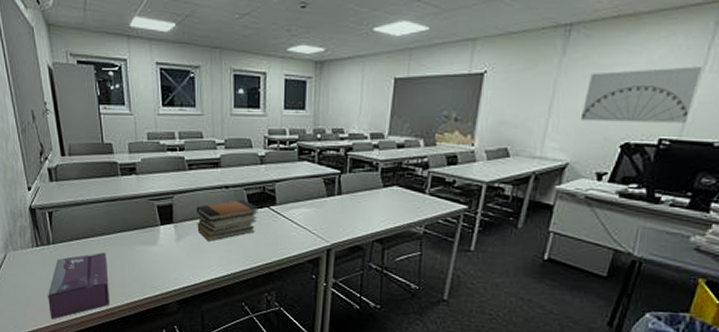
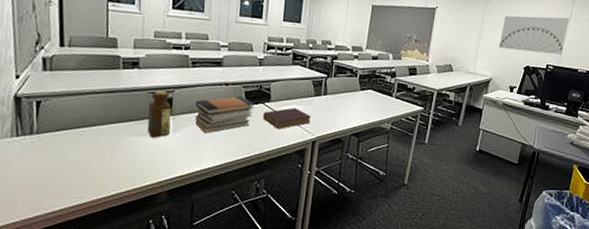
tissue box: present [48,252,109,320] -> none [21,142,97,214]
bottle: none [149,196,173,247] -> present [147,90,172,138]
book: none [268,211,325,236] -> present [262,107,312,129]

